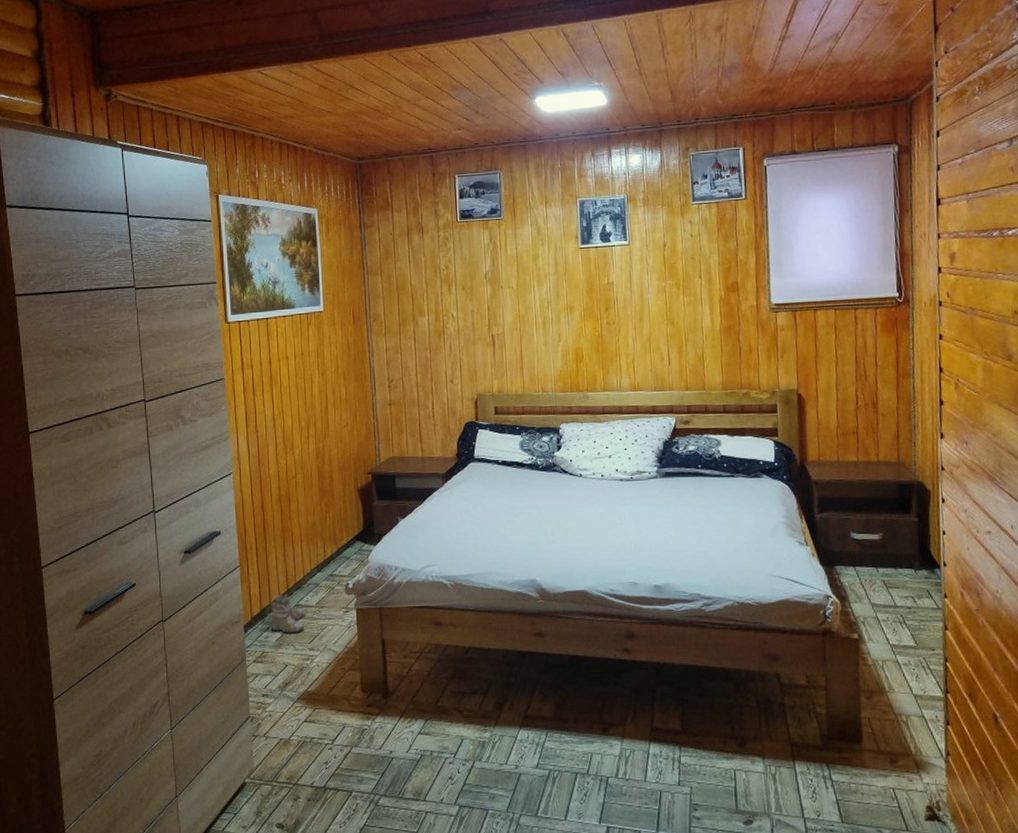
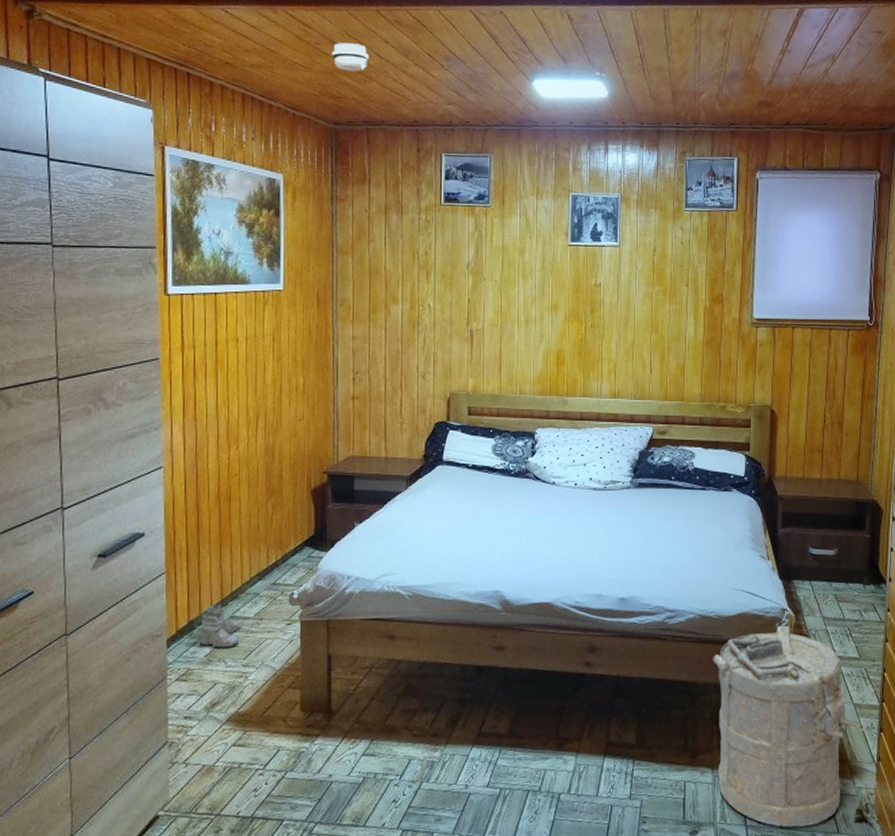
smoke detector: none [352,85,385,111] -> present [332,43,369,72]
laundry hamper: none [755,612,931,822] -> present [713,625,867,828]

